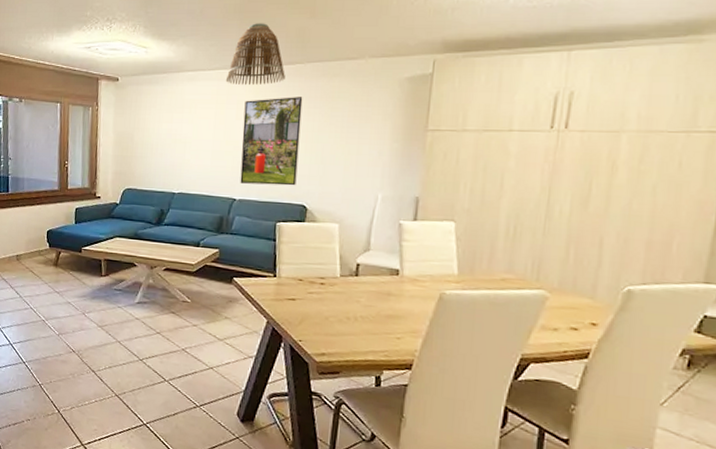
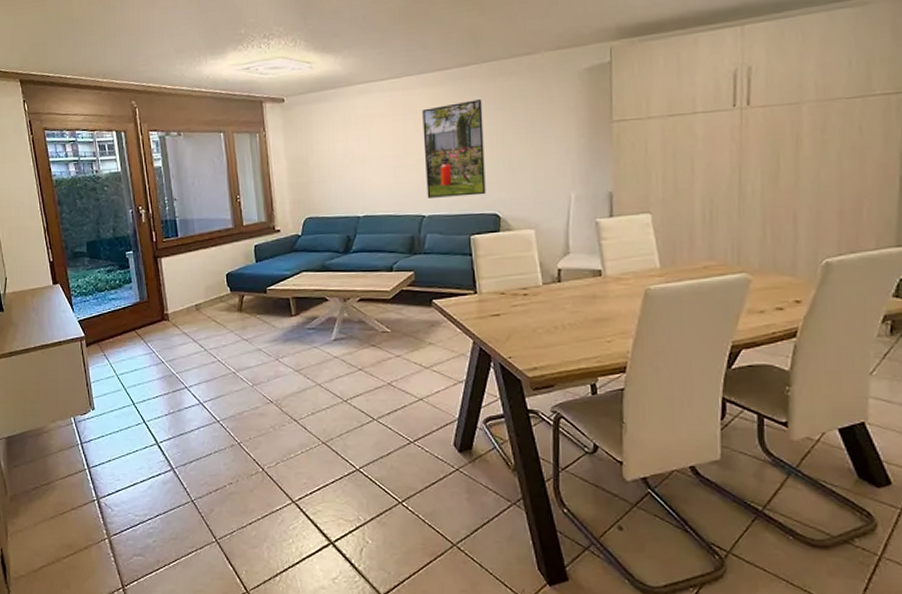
lamp shade: present [225,23,285,86] -> none [399,24,461,94]

